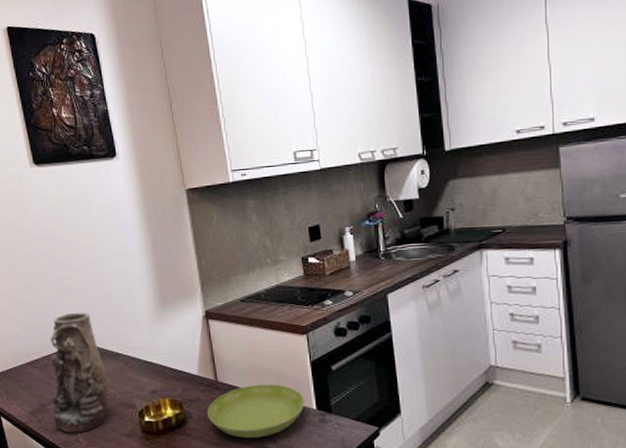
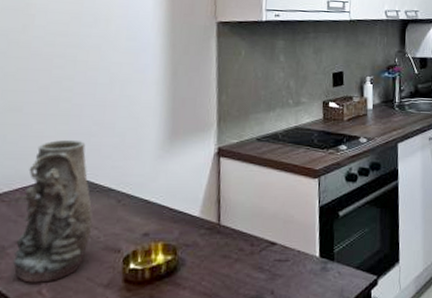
saucer: present [207,384,305,438] -> none [203,228,309,288]

